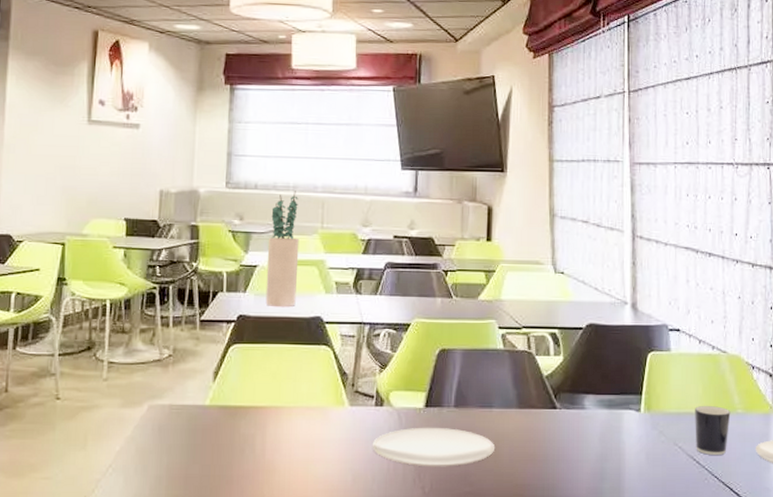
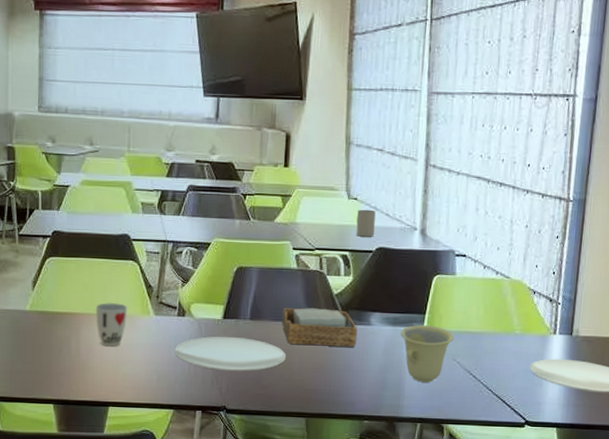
vase: present [265,191,299,308] -> none [77,115,108,225]
cup: none [283,392,320,443] -> present [95,302,128,347]
napkin holder: none [489,392,571,434] -> present [282,308,358,347]
cup: none [564,284,584,313] -> present [356,209,376,237]
cup: none [616,407,674,471] -> present [400,325,454,383]
mug: present [695,405,731,456] -> none [473,325,509,372]

